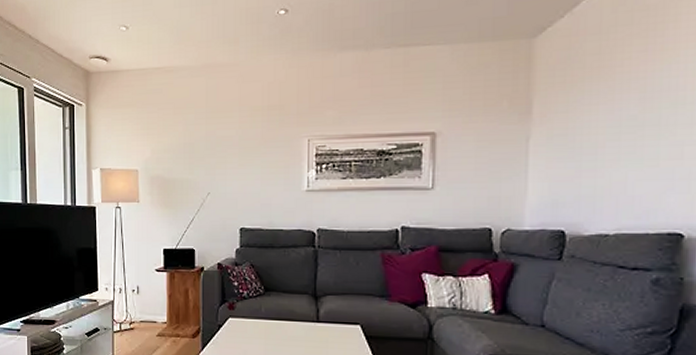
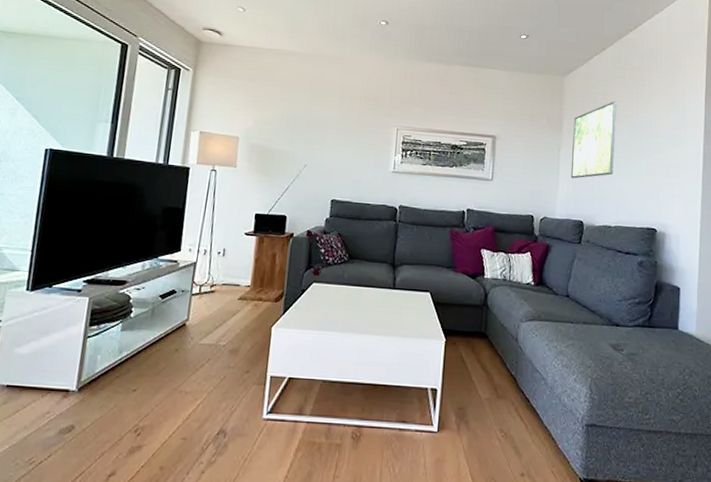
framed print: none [545,61,618,176] -> present [570,101,616,179]

